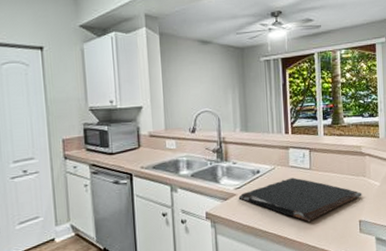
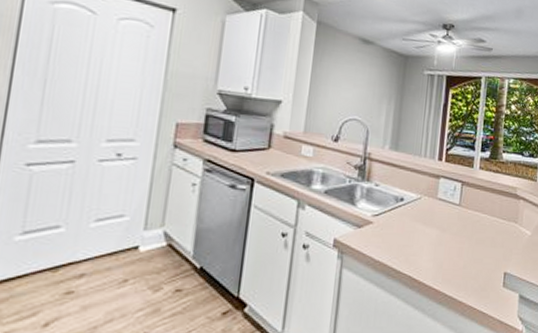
cutting board: present [238,177,362,222] -> none [375,212,511,267]

